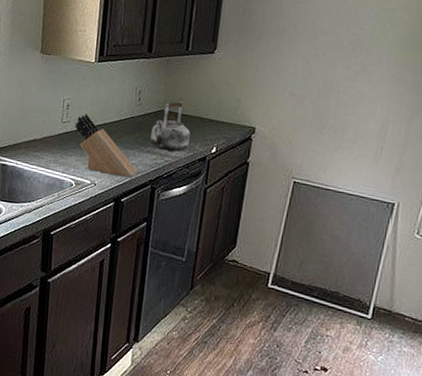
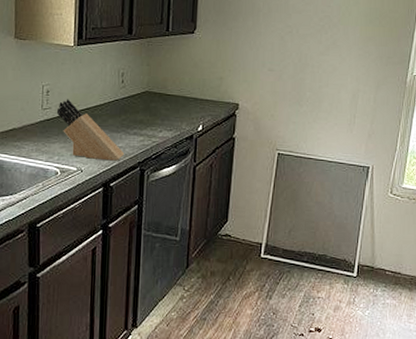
kettle: present [150,101,190,151] -> none [136,82,176,131]

